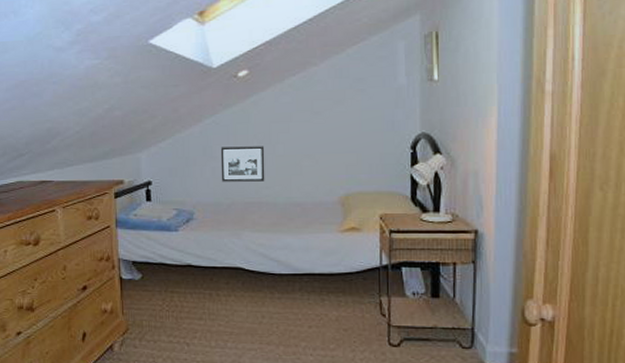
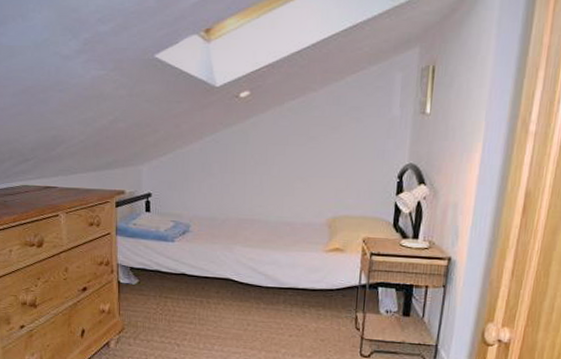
picture frame: present [220,146,265,182] -> none [217,165,261,200]

